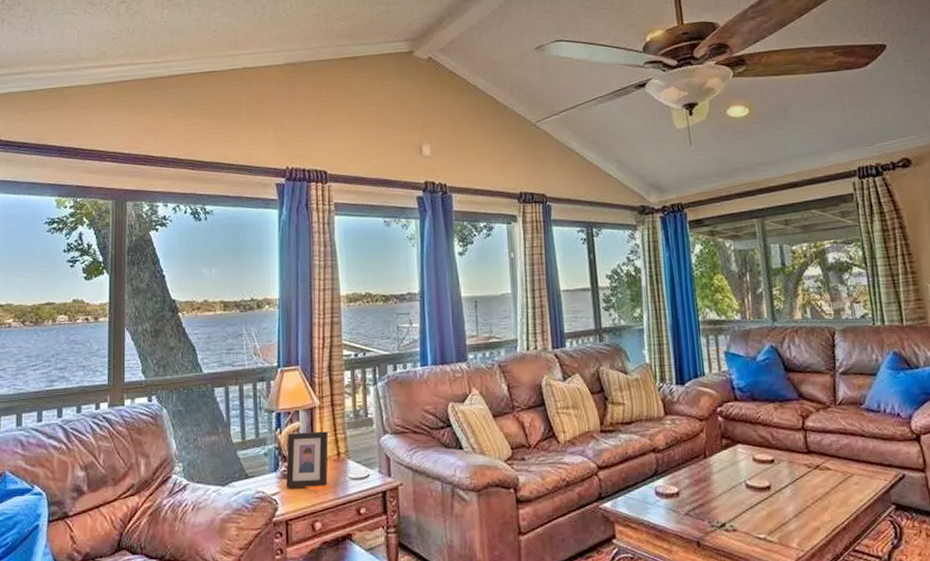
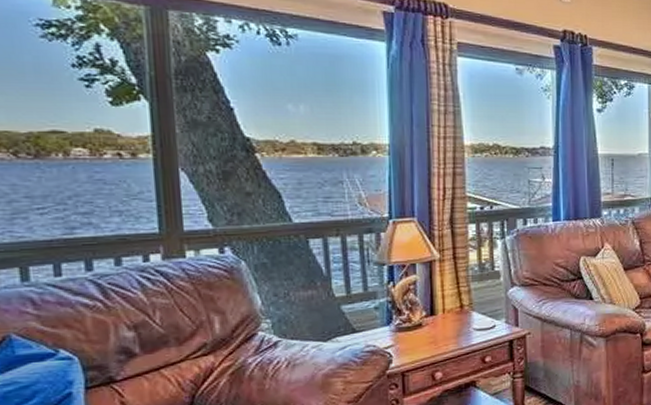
picture frame: present [286,431,329,488] -> none [401,284,451,341]

